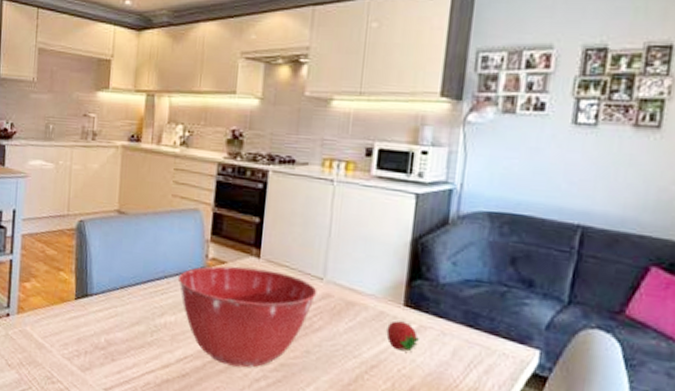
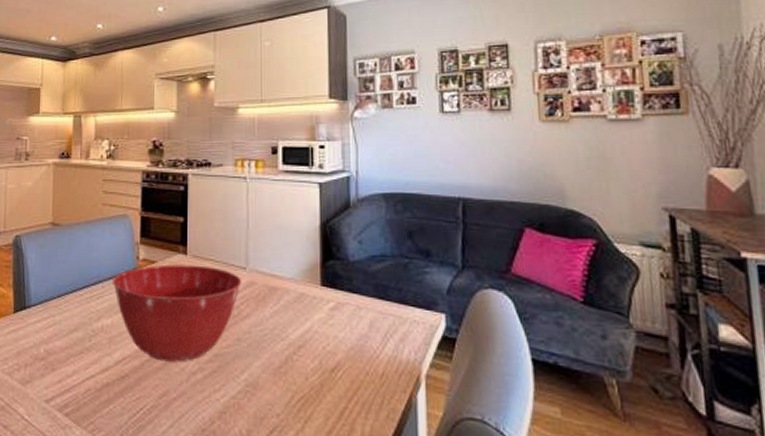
fruit: present [386,320,420,353] -> none [308,300,340,330]

